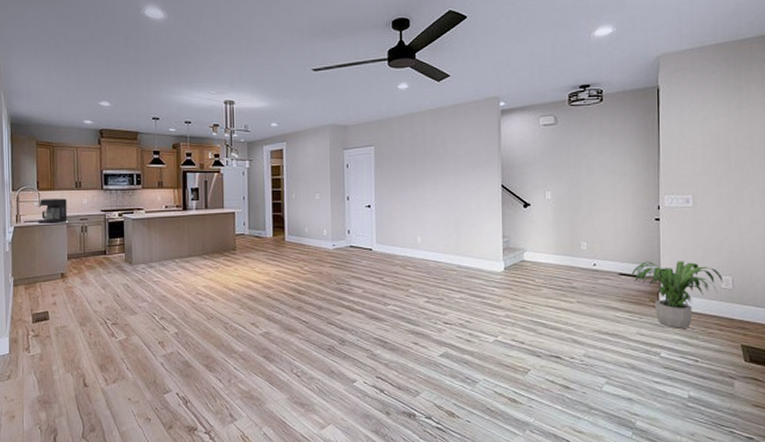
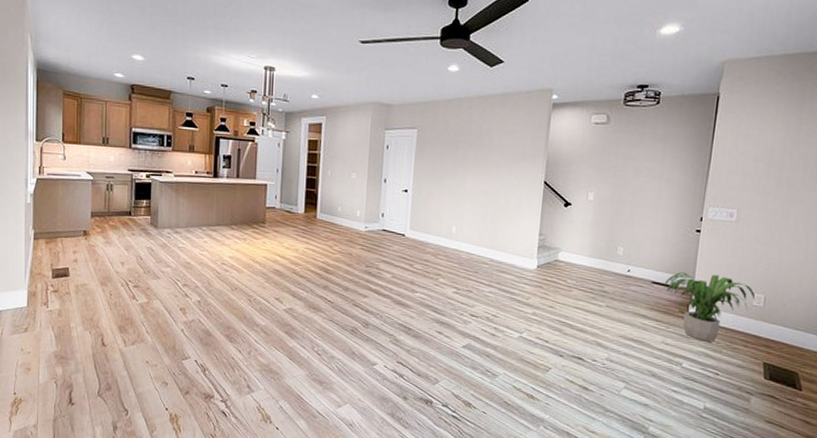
coffee maker: present [38,198,68,224] -> none [62,152,93,180]

